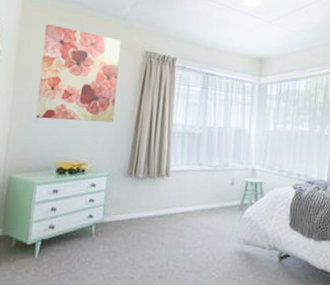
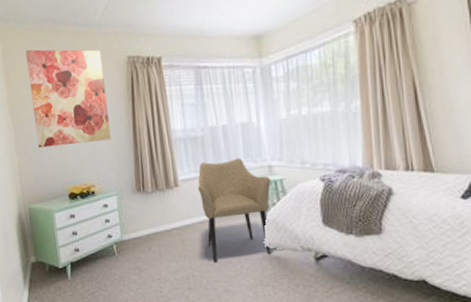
armchair: none [186,157,252,254] -> present [198,158,271,264]

